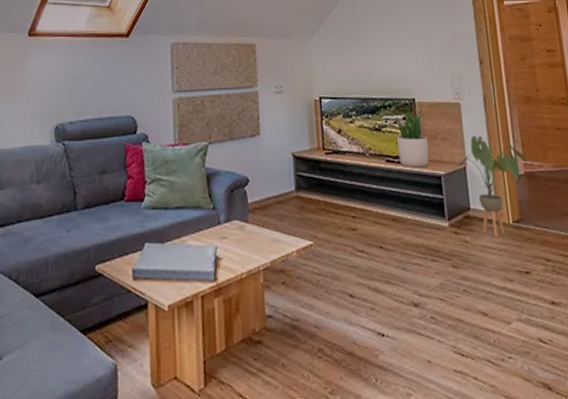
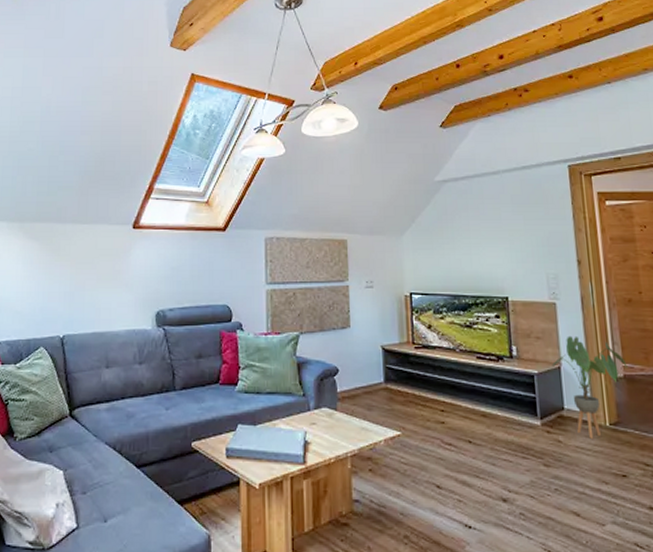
planter: present [394,109,430,168] -> none [486,307,522,365]

